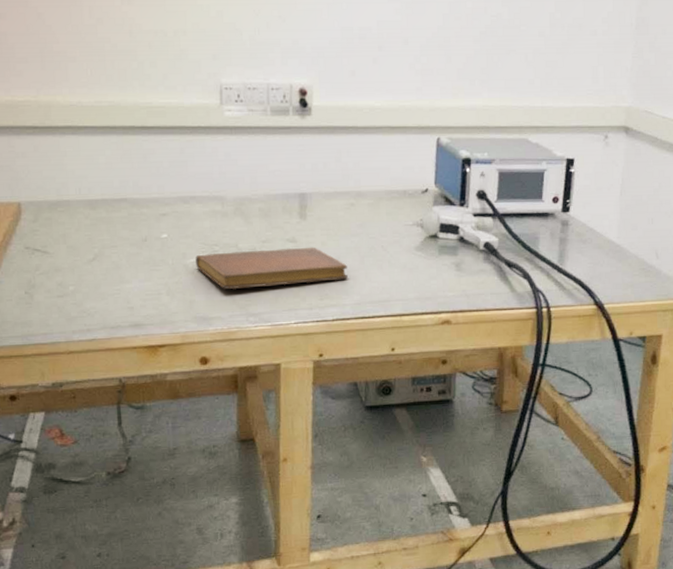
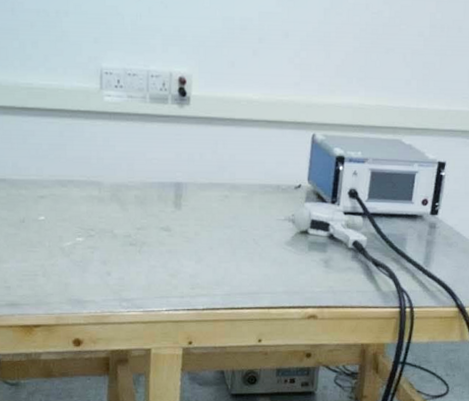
notebook: present [196,247,348,289] -> none [72,236,219,274]

